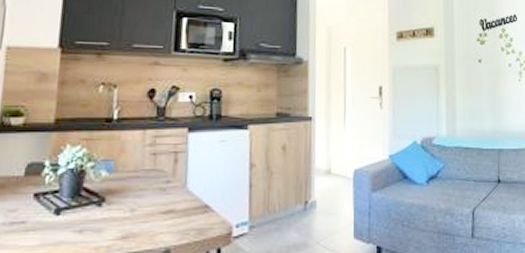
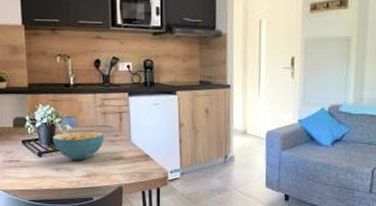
cereal bowl: none [79,177,152,217] -> present [53,131,104,161]

